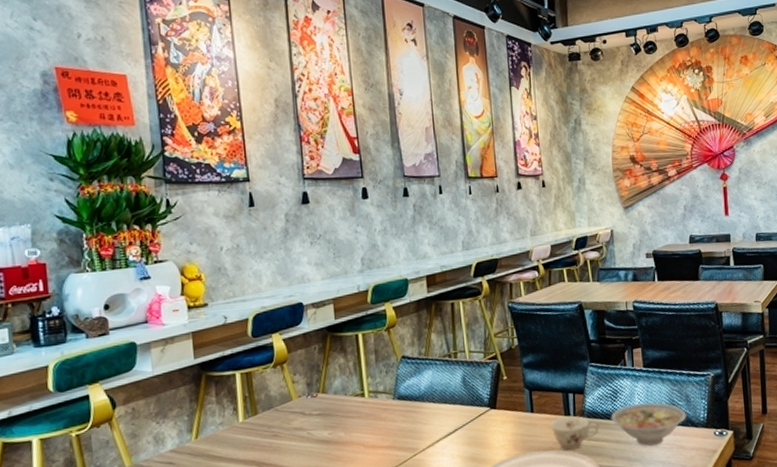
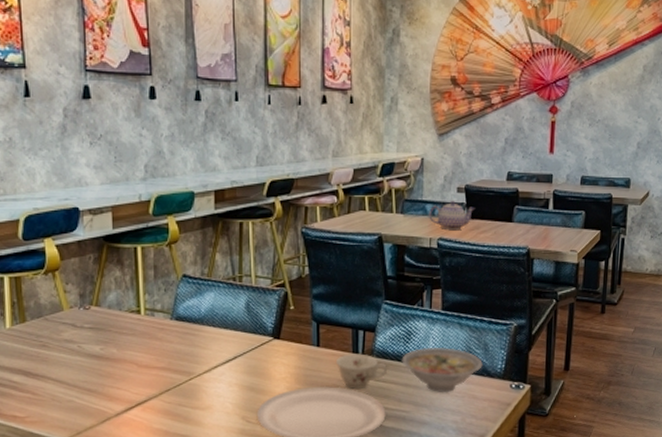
teapot: none [622,265,664,293] -> present [429,200,476,231]

